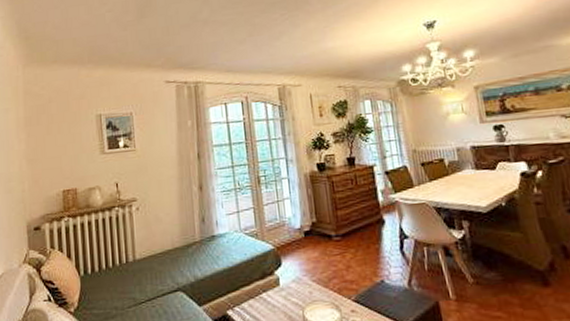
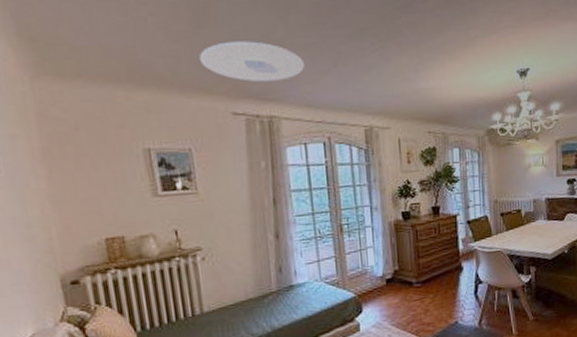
ceiling light: none [142,23,225,55] -> present [200,41,306,82]

